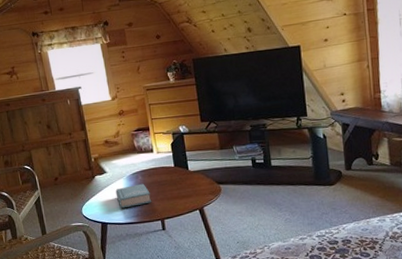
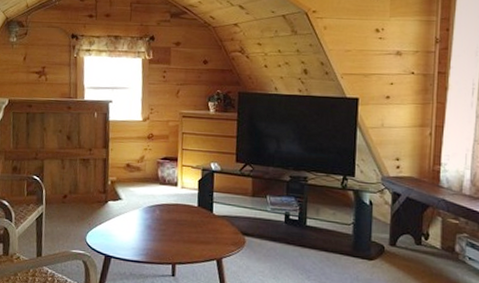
book: present [115,183,151,209] -> none [127,218,166,244]

